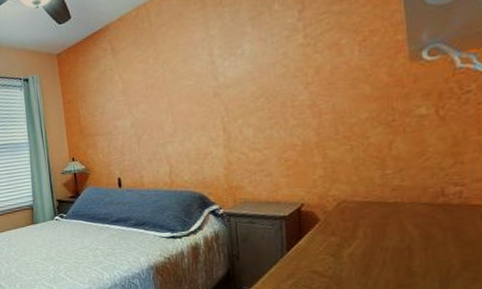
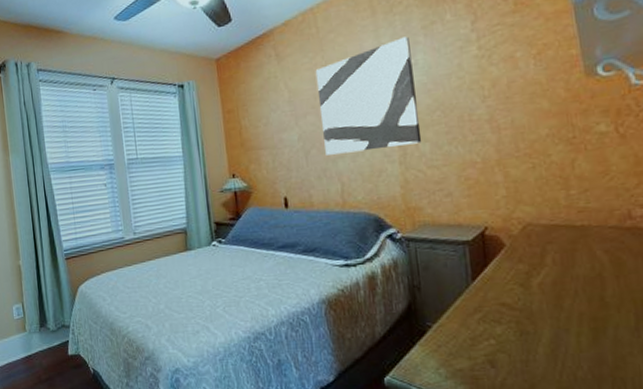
wall art: none [147,27,246,140] -> present [315,36,422,155]

